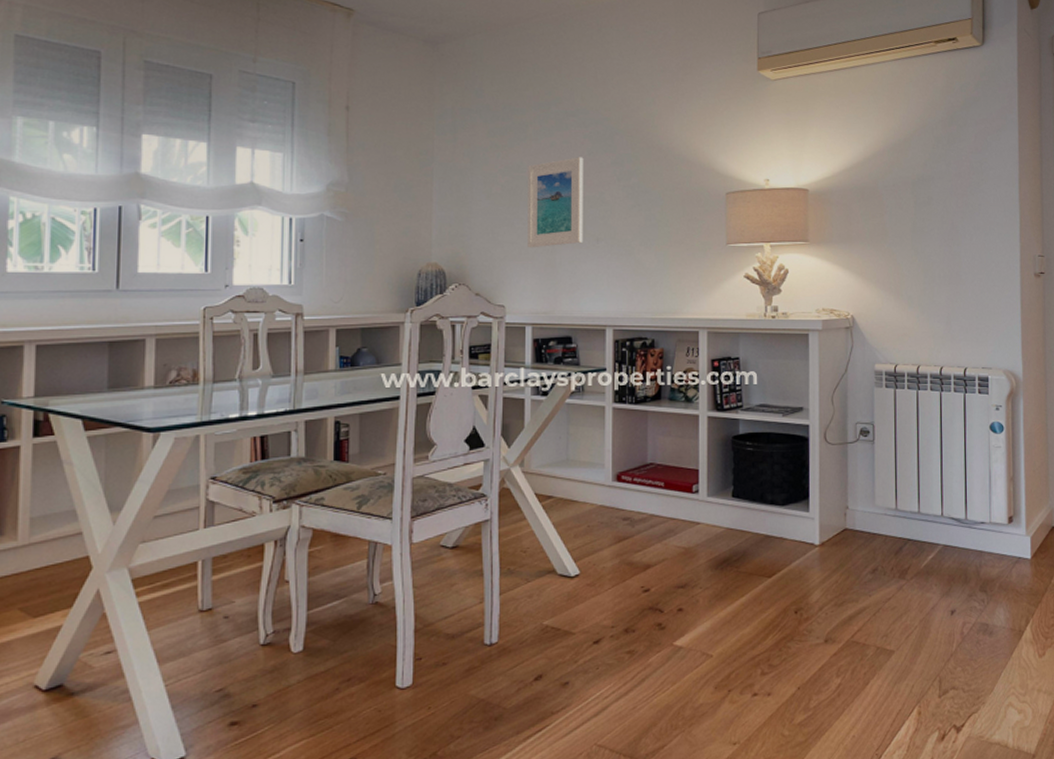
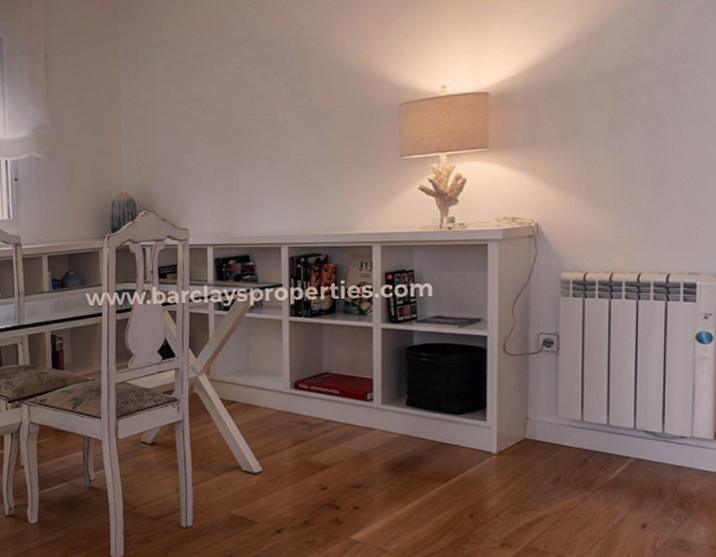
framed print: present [527,157,584,248] -> none [204,81,258,174]

